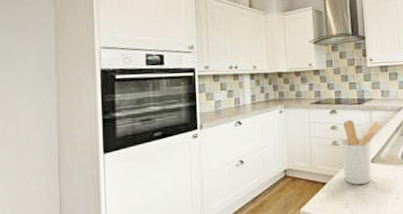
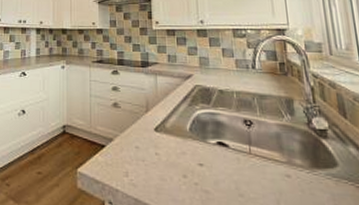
utensil holder: present [340,119,383,185] -> none [121,82,169,153]

